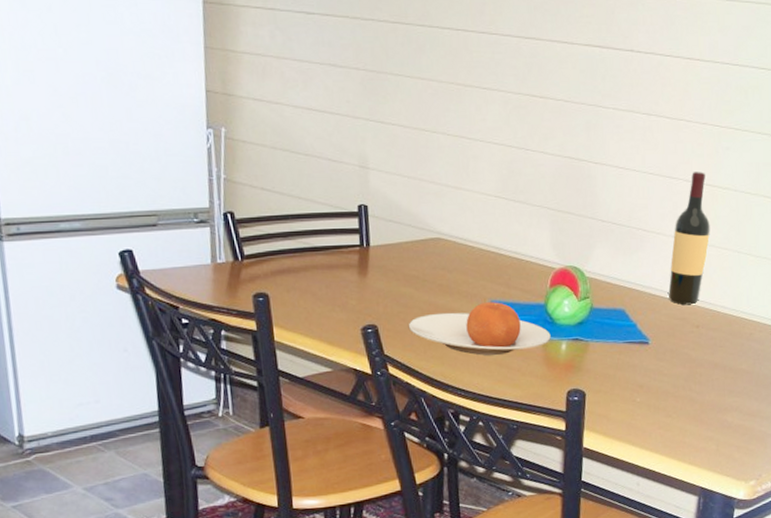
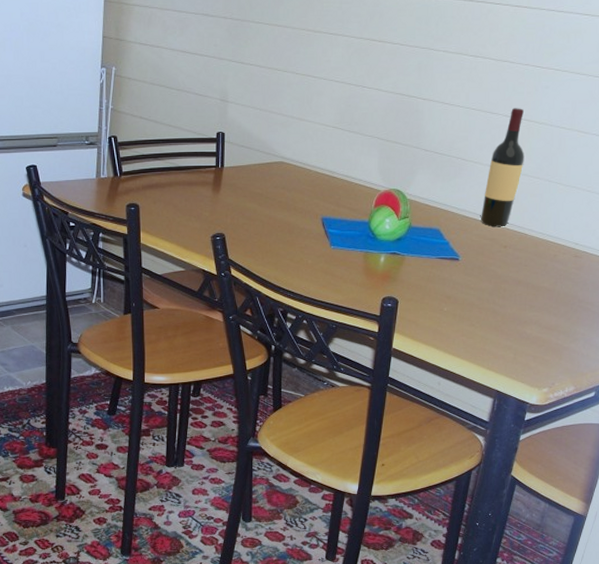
plate: present [408,302,551,356] -> none [250,218,372,264]

